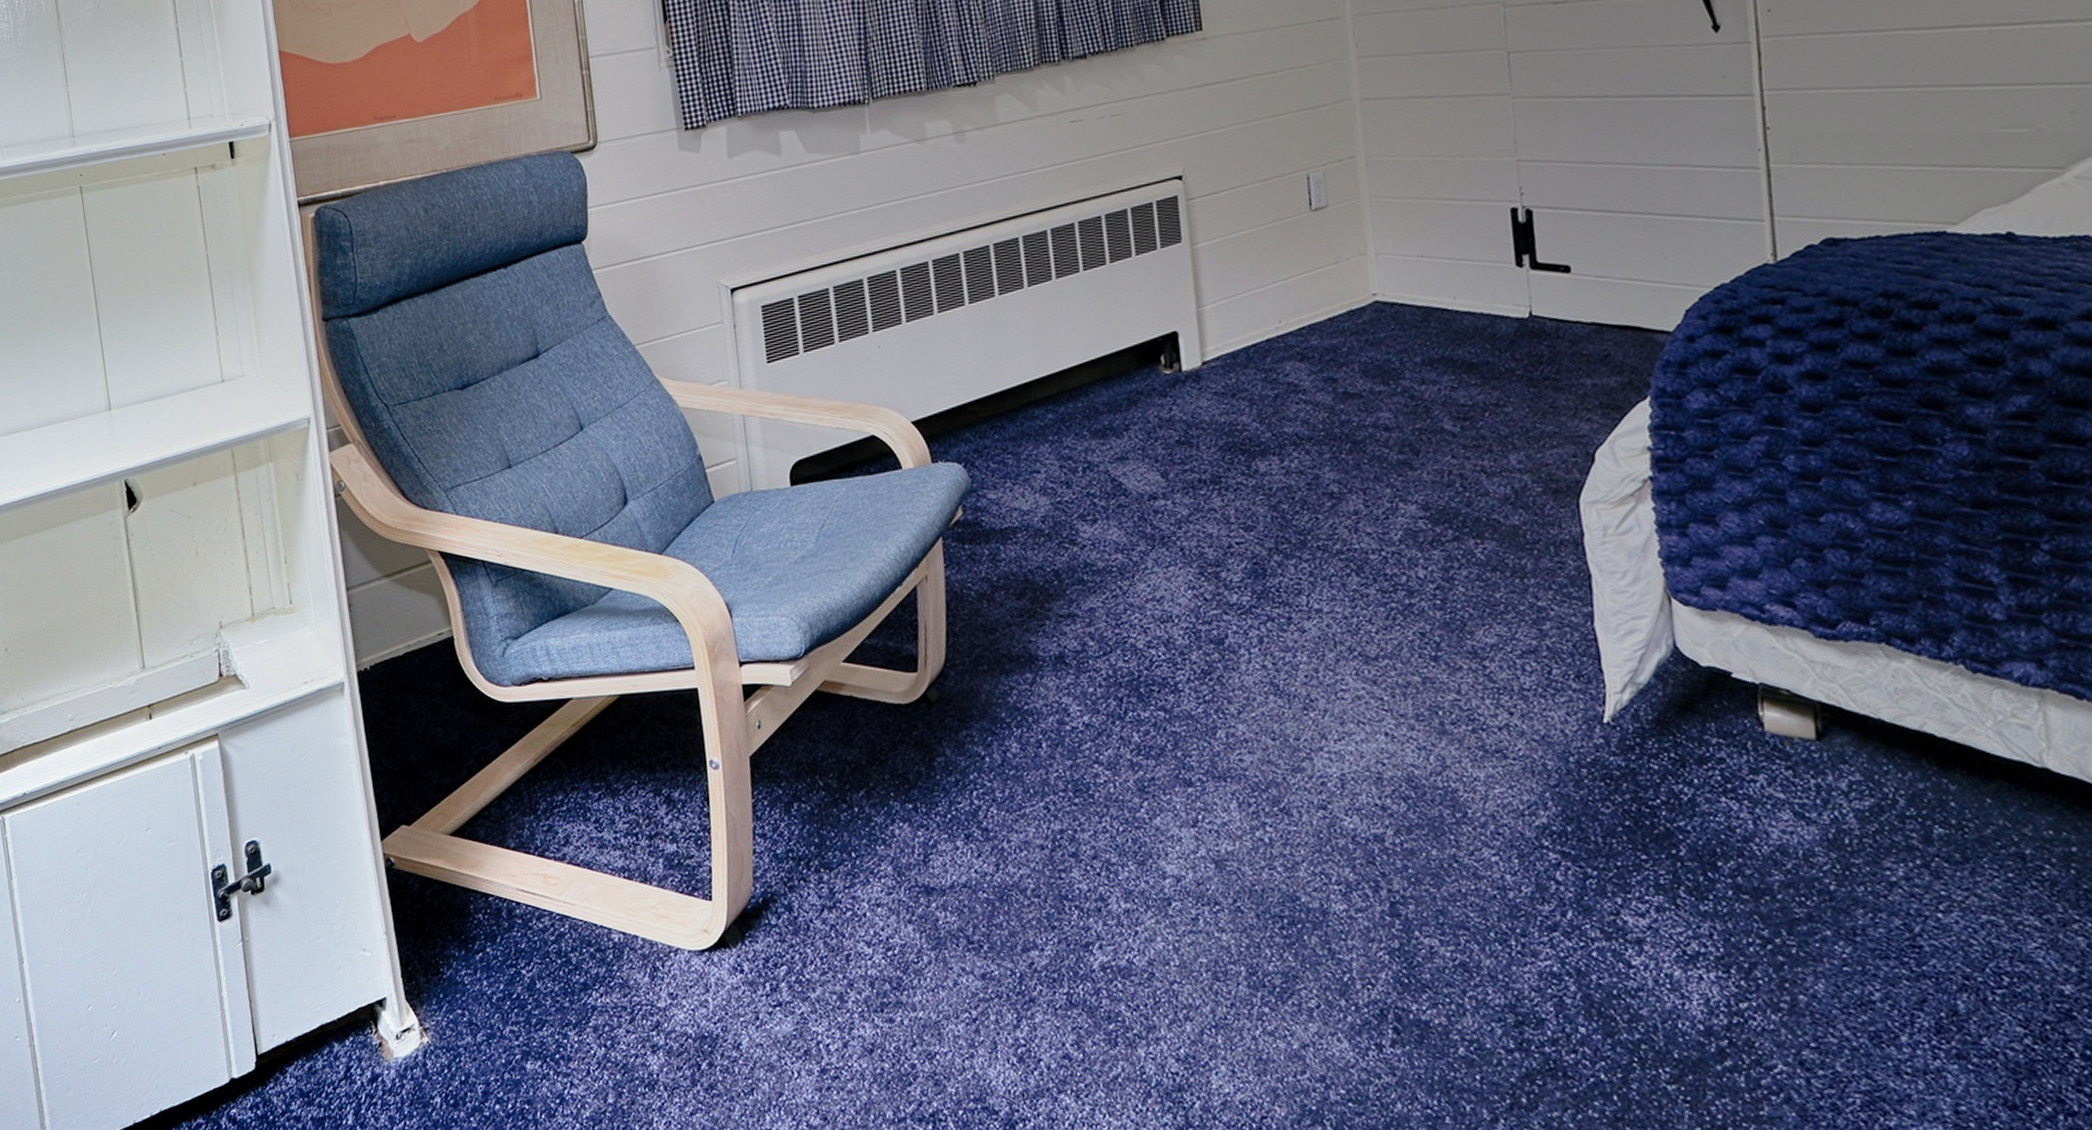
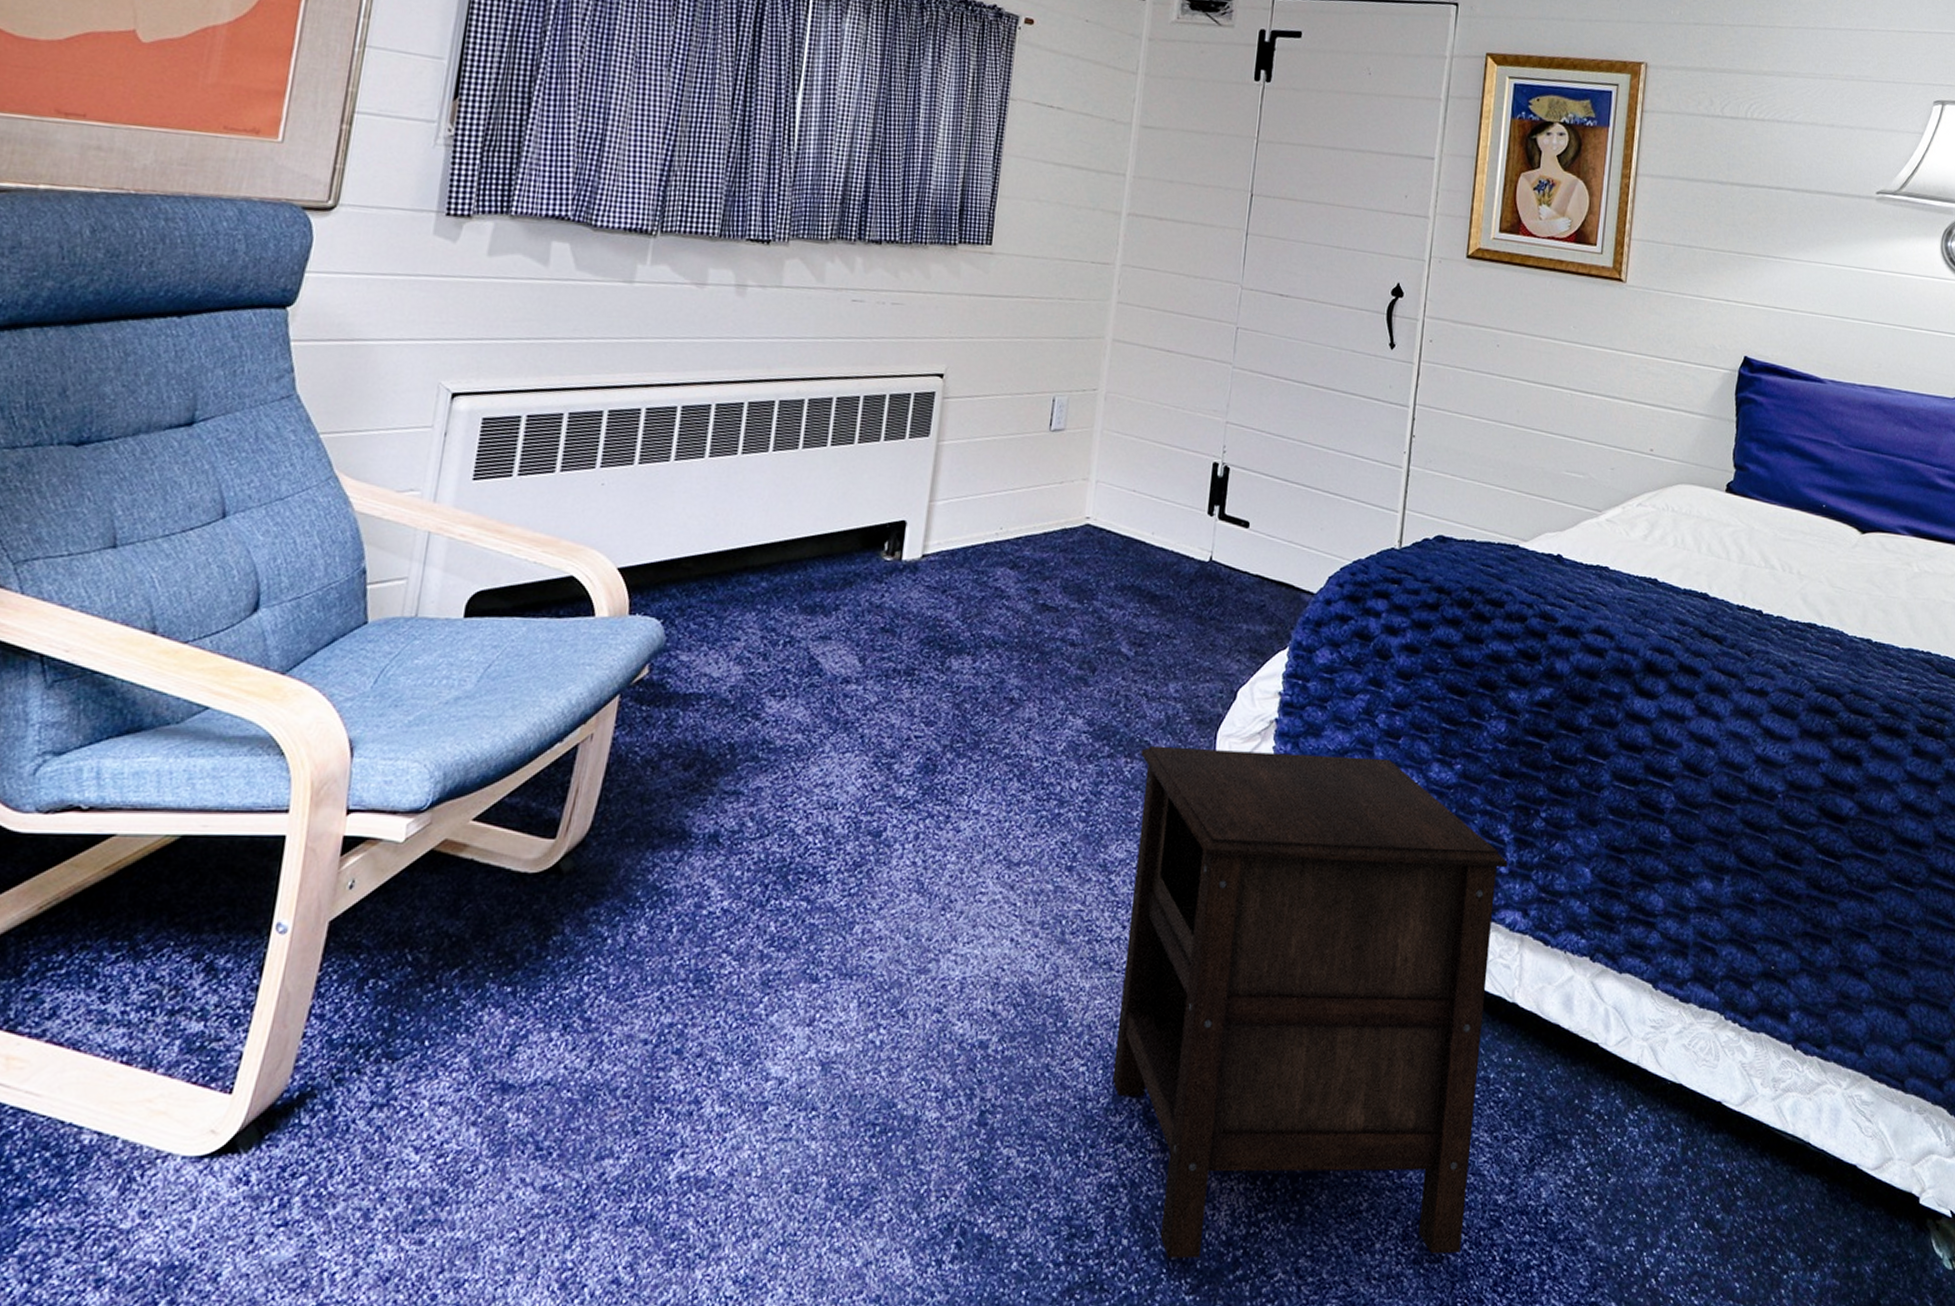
nightstand: none [1491,504,2021,1049] -> present [1112,745,1508,1258]

